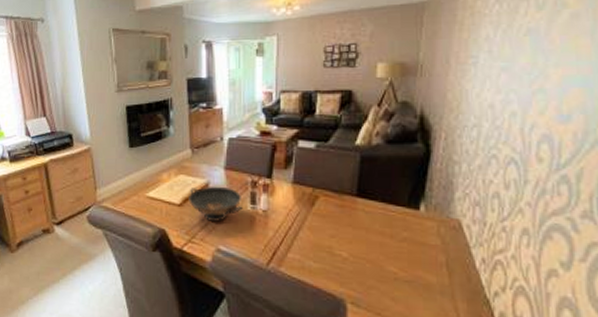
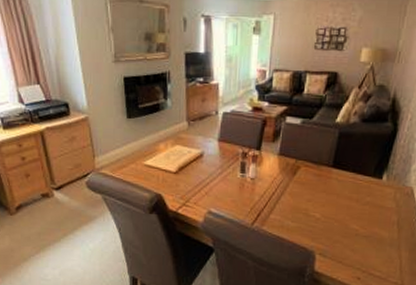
decorative bowl: present [189,186,243,222] -> none [184,156,233,188]

